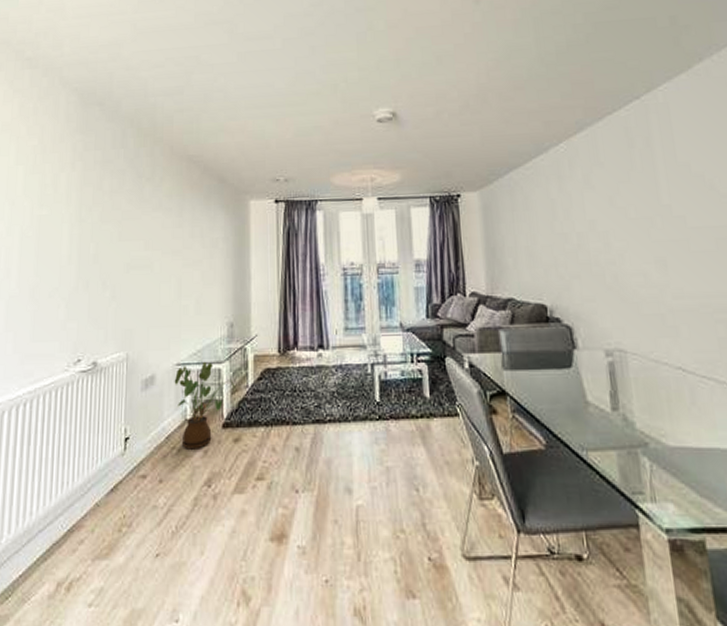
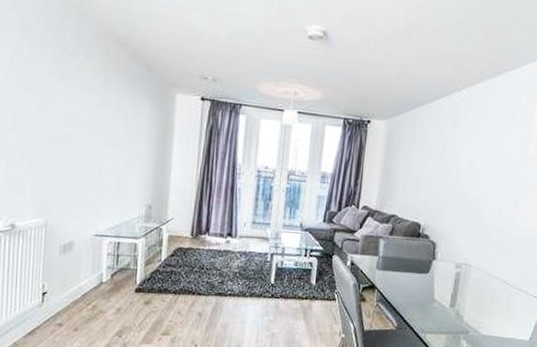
house plant: present [174,361,236,450] -> none [91,235,150,307]

